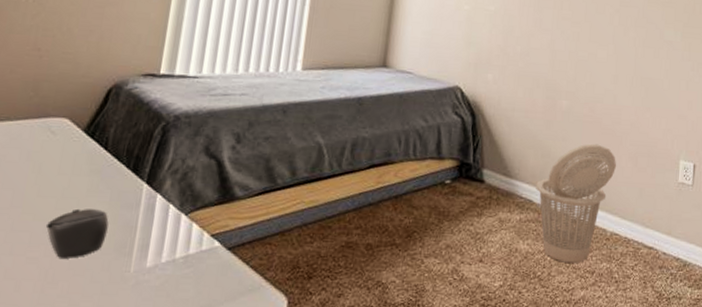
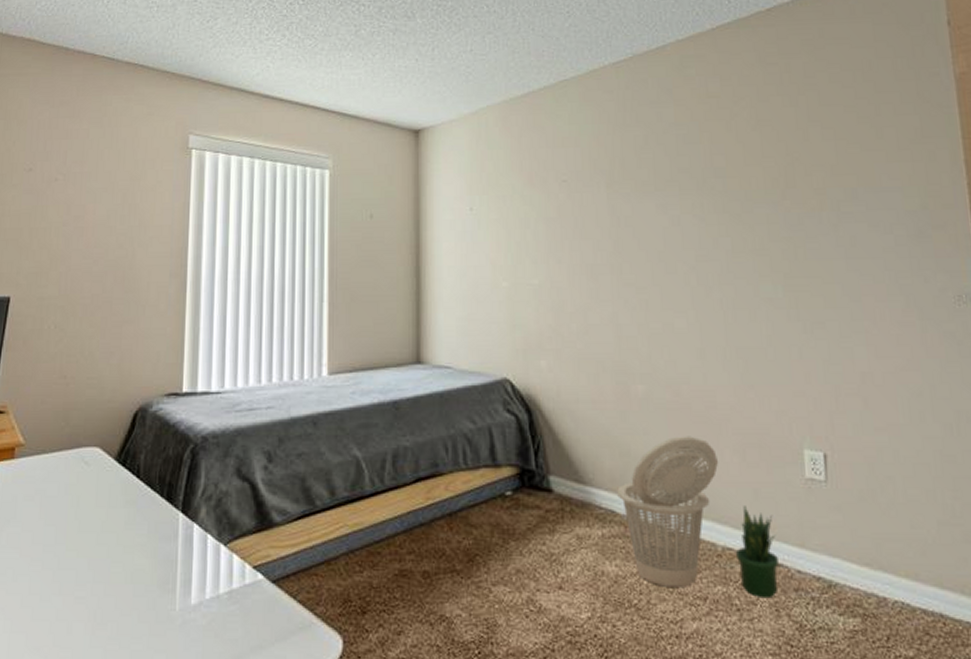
computer mouse: present [45,208,109,259] -> none [89,543,149,597]
planter: none [619,201,652,273] -> present [735,506,780,597]

